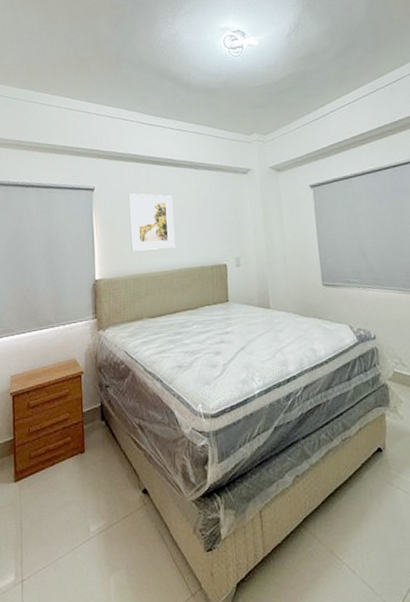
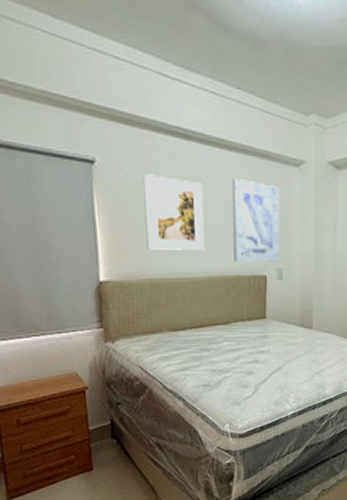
wall art: none [194,188,237,255] -> present [232,178,280,263]

